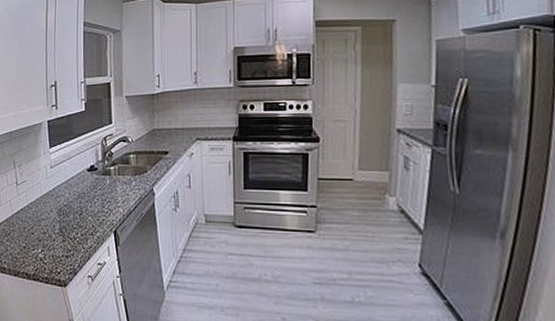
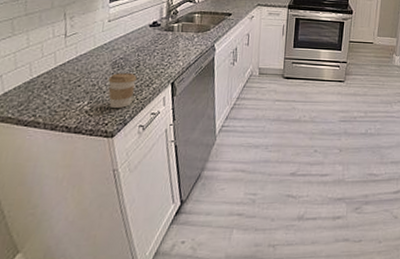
coffee cup: none [56,221,81,257] -> present [108,73,137,108]

